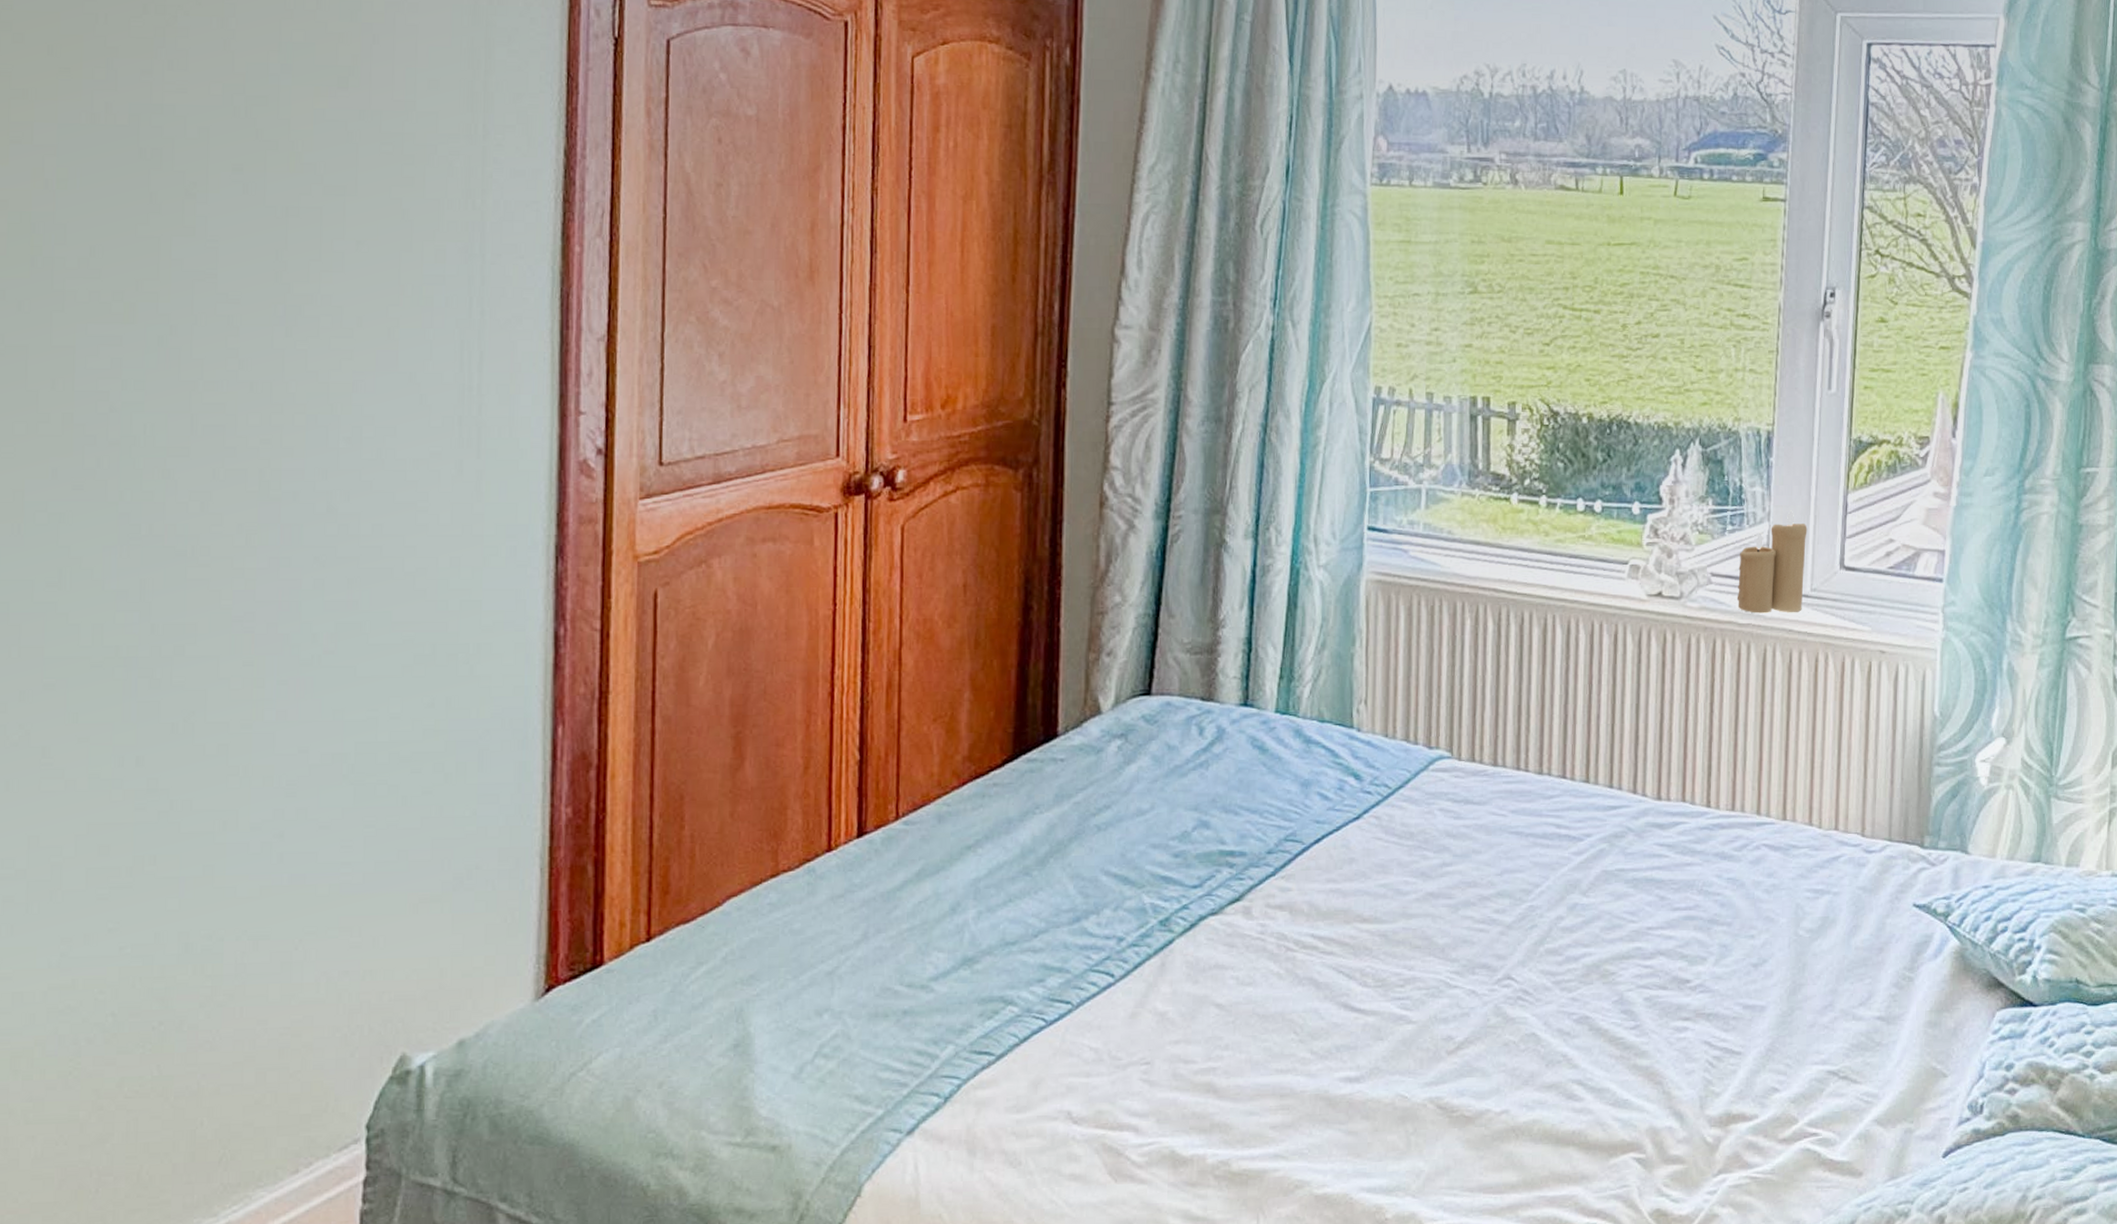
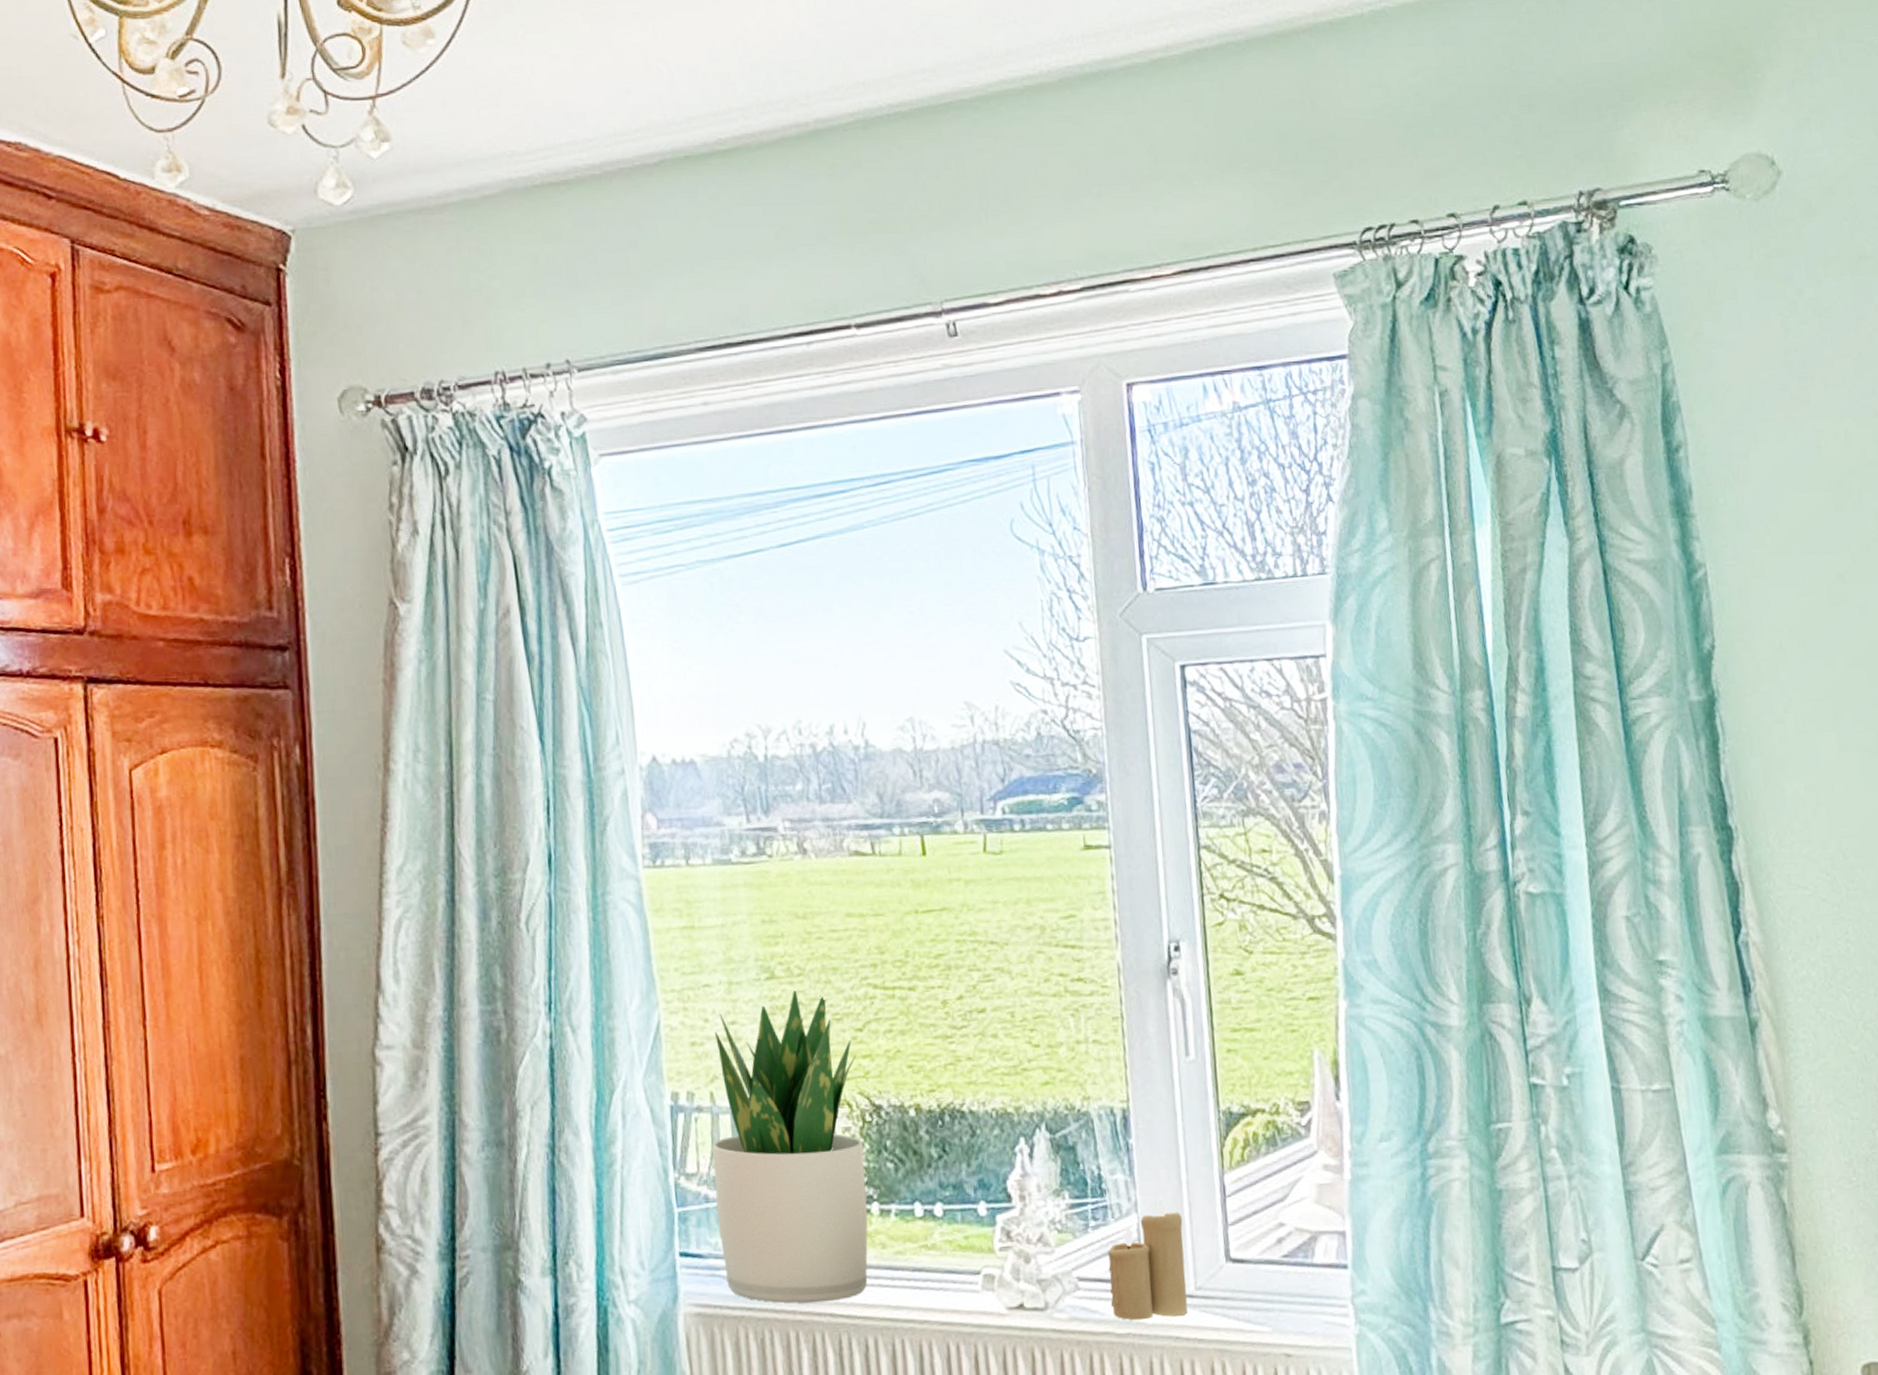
planter: none [1404,305,1542,579] -> present [712,990,868,1303]

